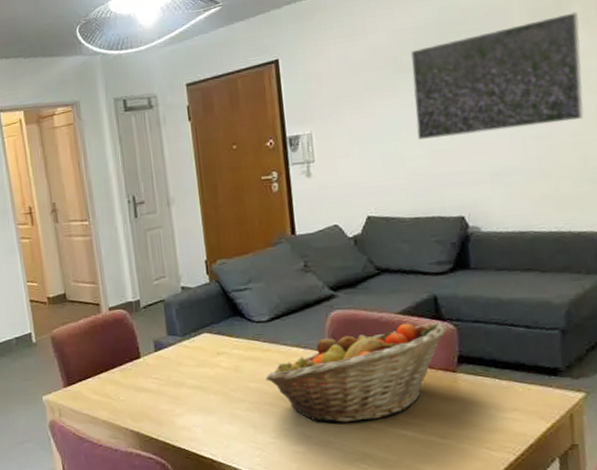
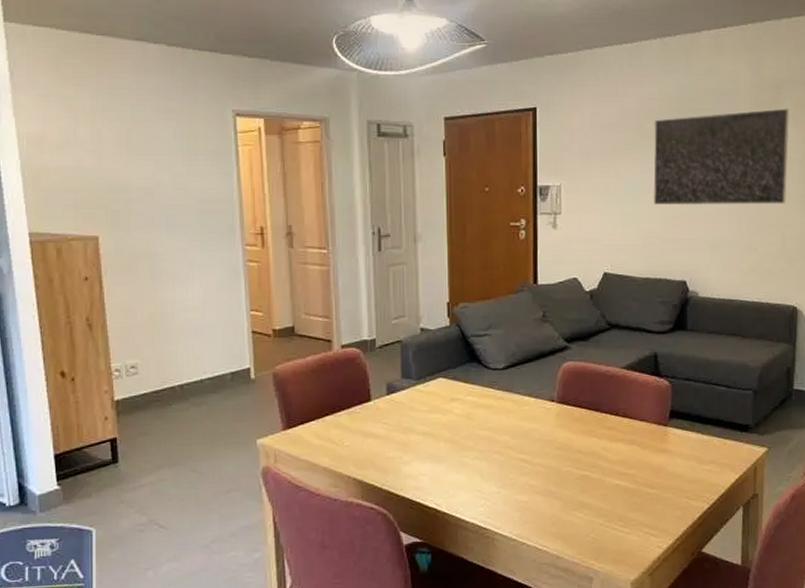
fruit basket: present [266,322,447,423] -> none [497,378,663,473]

